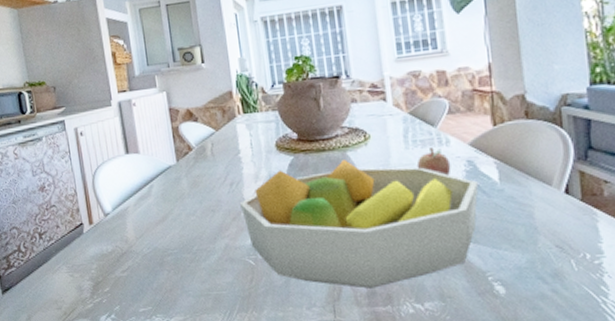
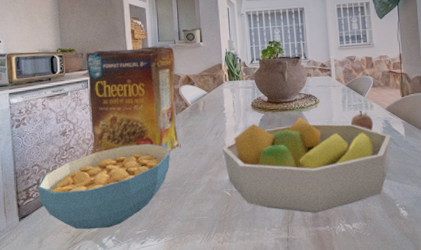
cereal bowl: none [18,199,174,306] -> present [37,143,170,230]
cereal box: none [59,71,187,214] -> present [86,46,181,155]

